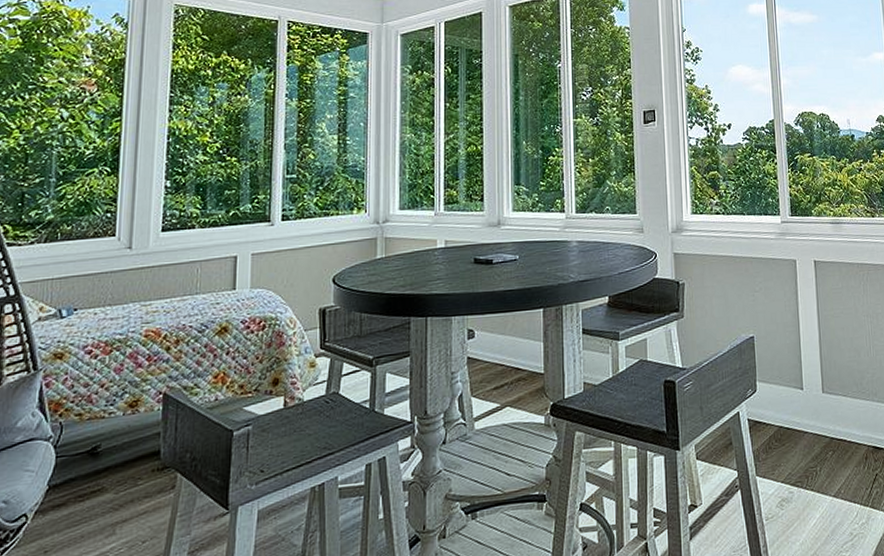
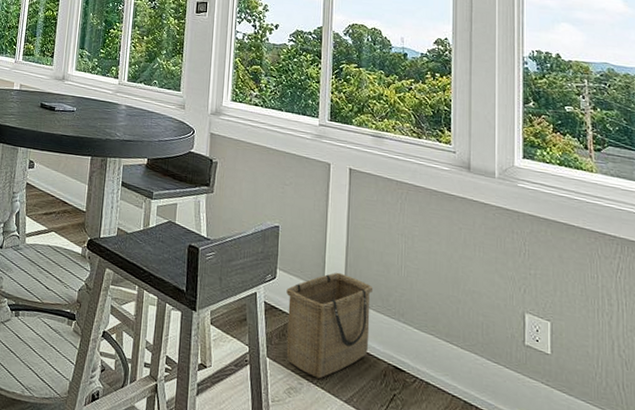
basket: none [768,368,849,482] -> present [286,272,374,379]

